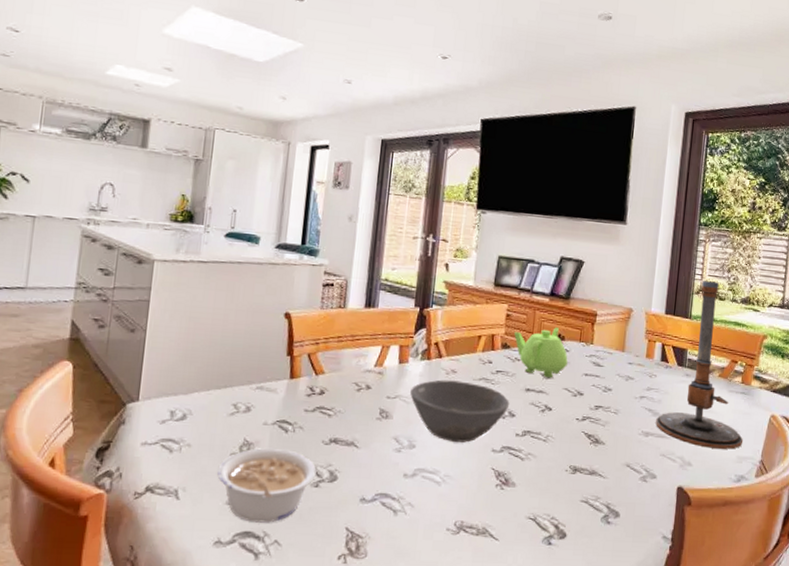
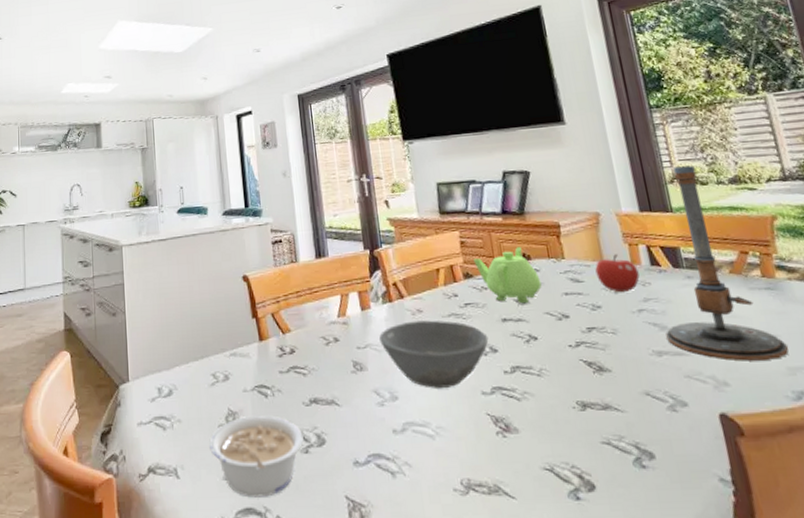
fruit: none [615,347,650,381] -> present [595,254,640,293]

